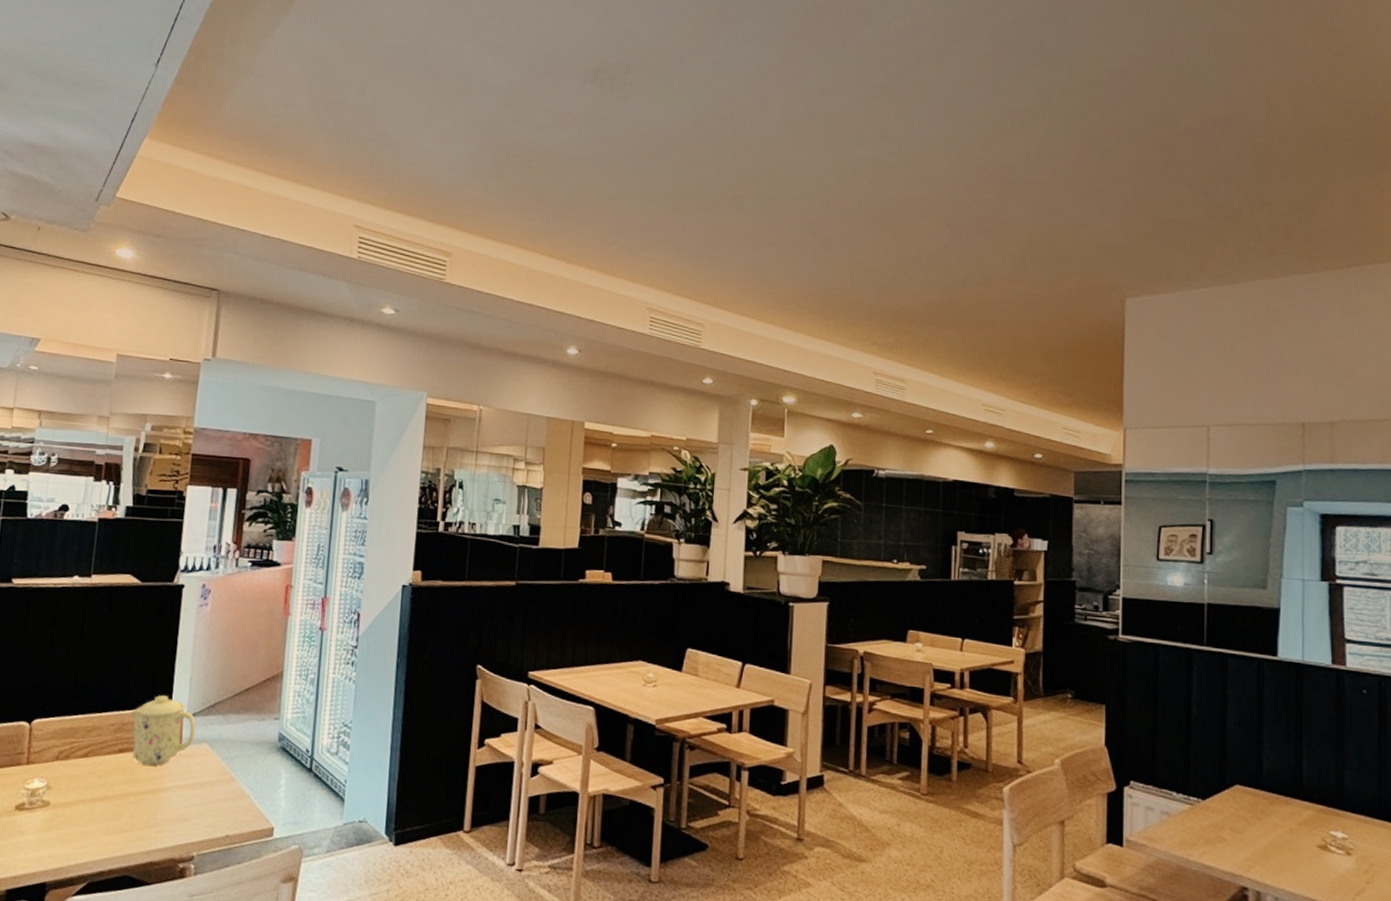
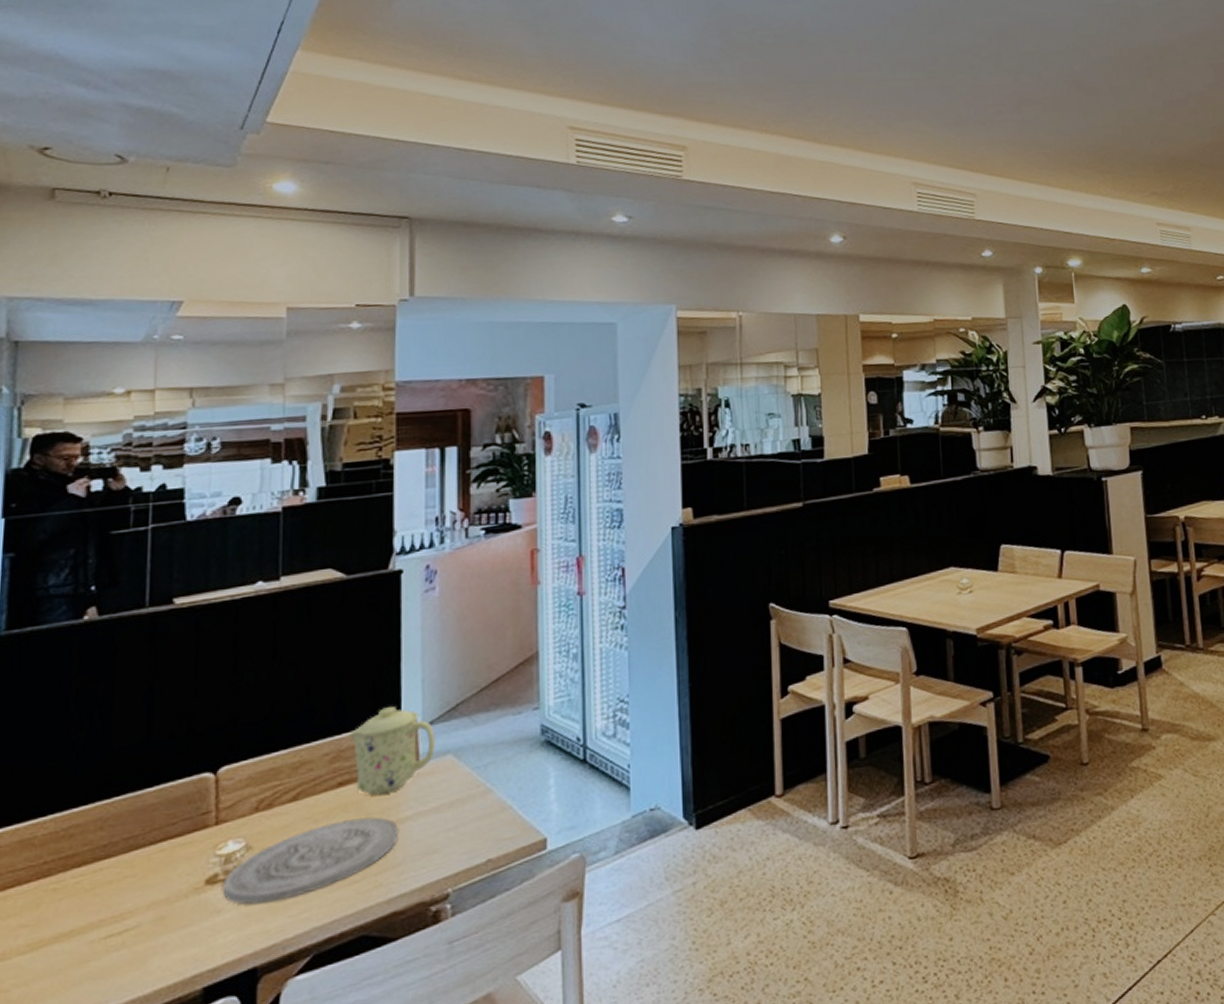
plate: none [27,780,161,834] -> present [224,817,398,905]

